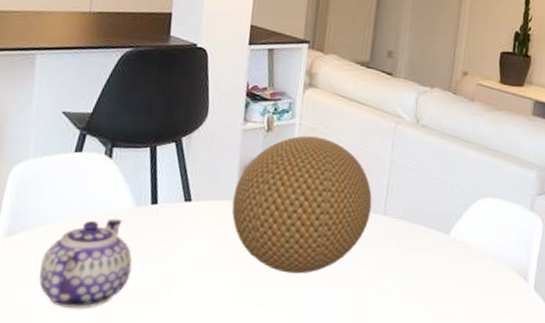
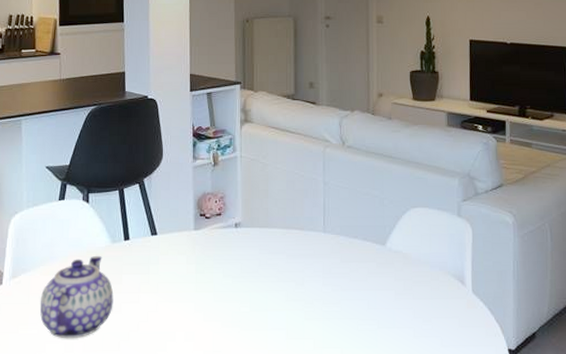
decorative ball: present [232,136,372,274] -> none [191,167,312,294]

